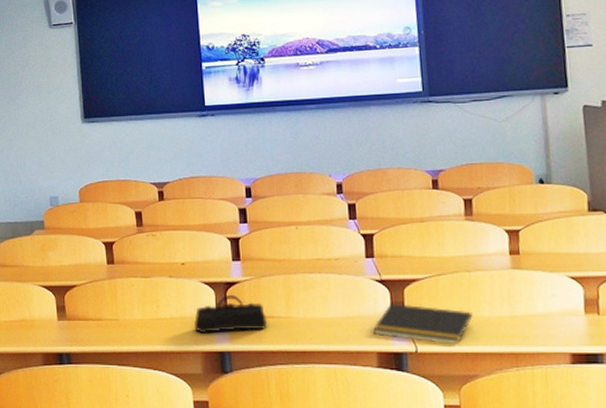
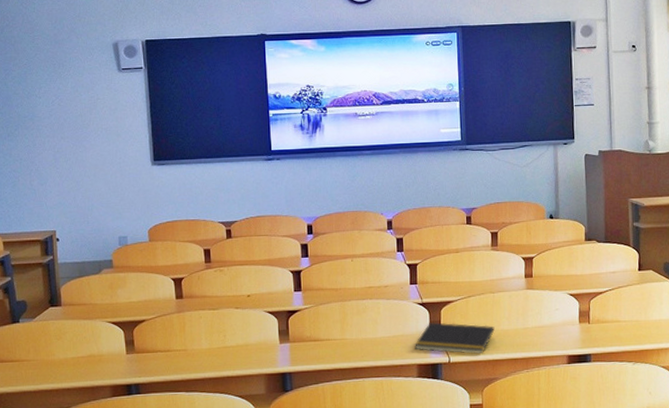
pencil case: present [194,294,268,334] -> none [258,321,325,358]

